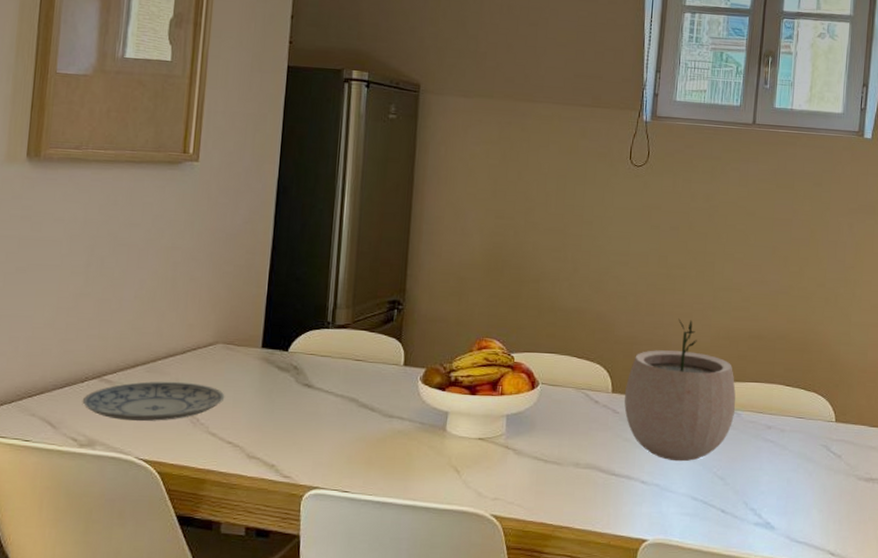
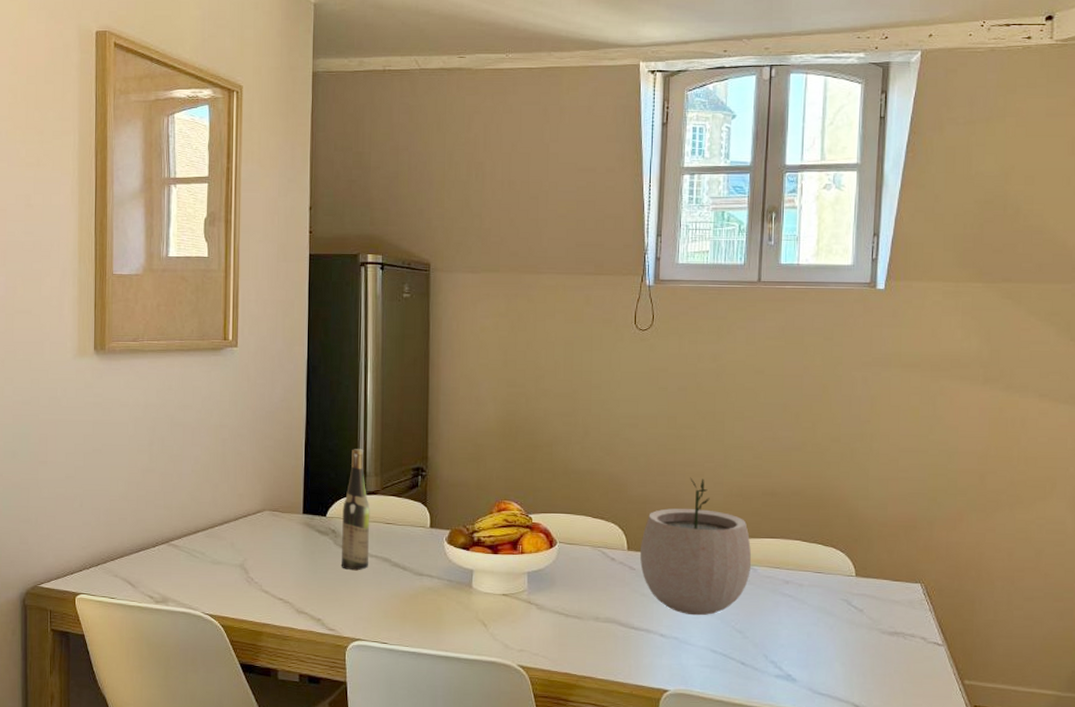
plate: present [82,381,225,422] -> none [155,545,274,581]
wine bottle: none [302,278,339,412] -> present [342,449,370,571]

